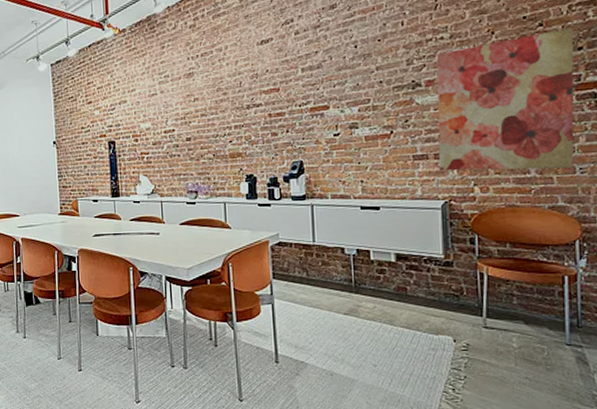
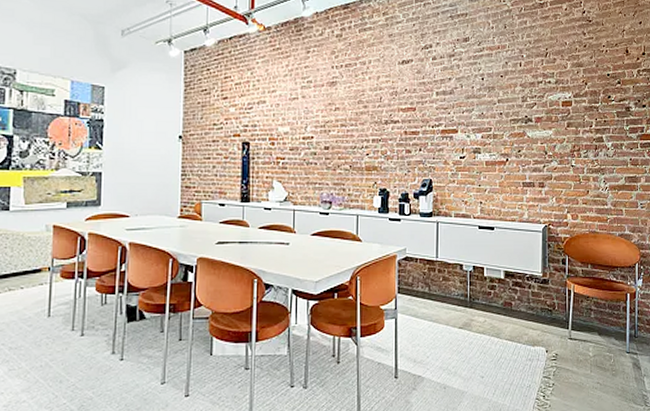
wall art: present [436,28,574,171] -> none [543,88,641,203]

